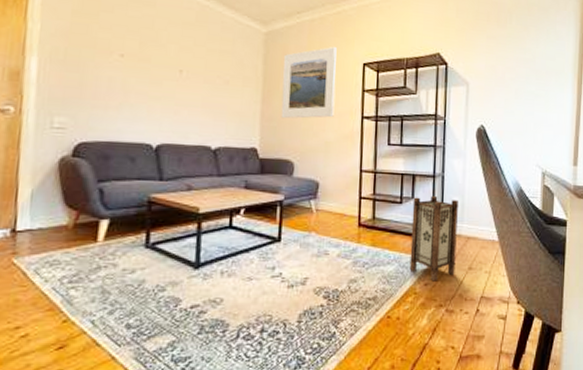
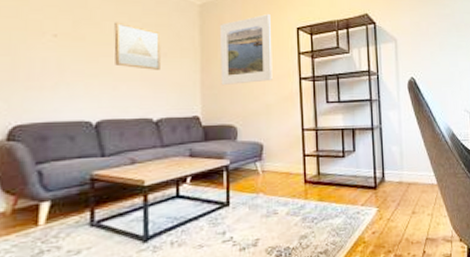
wall art: none [177,45,224,98] -> present [114,22,161,70]
lantern: present [409,196,459,282] -> none [354,147,400,229]

